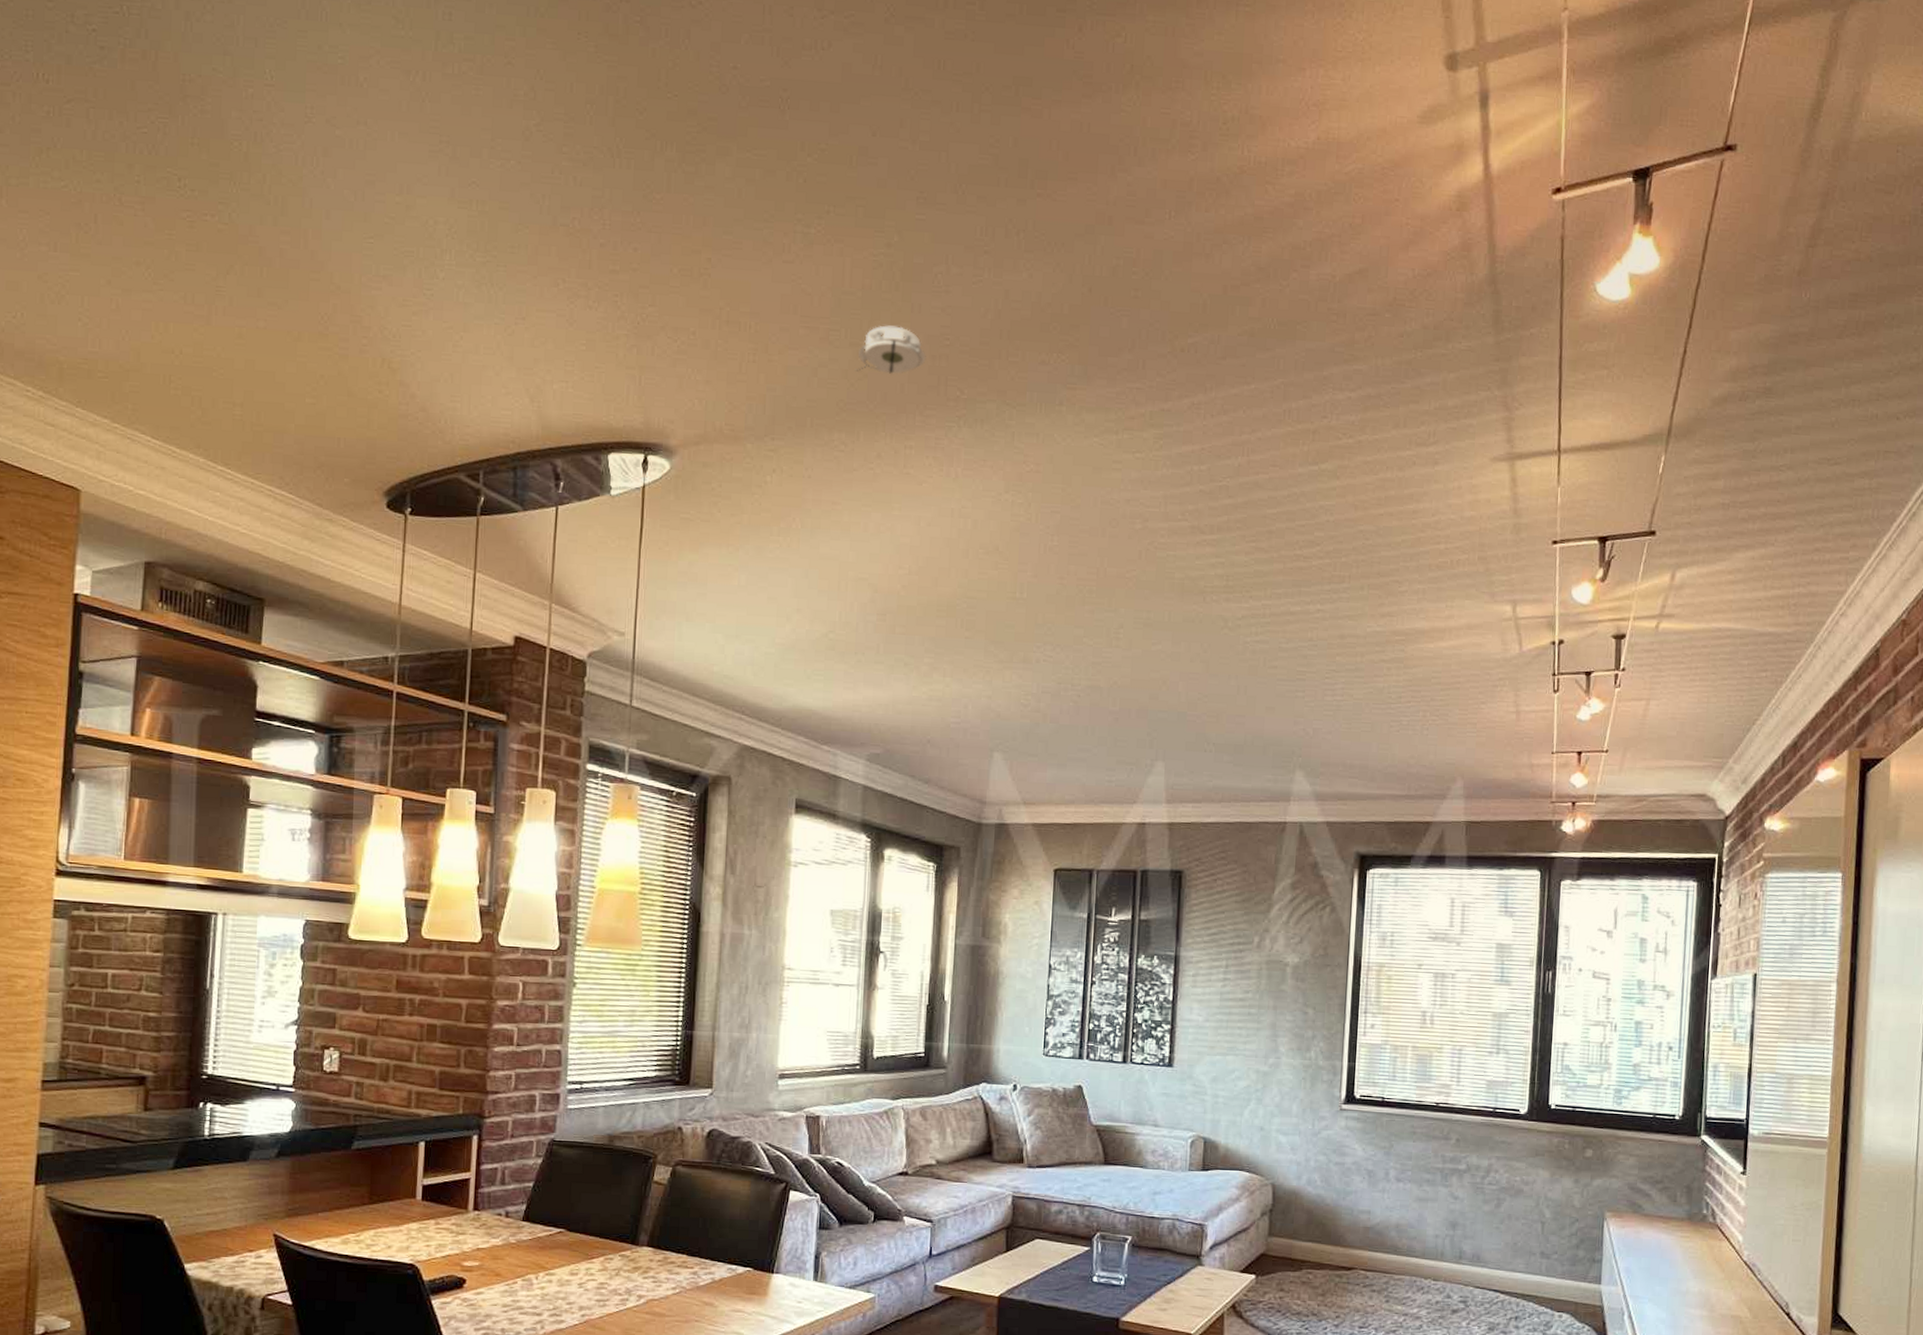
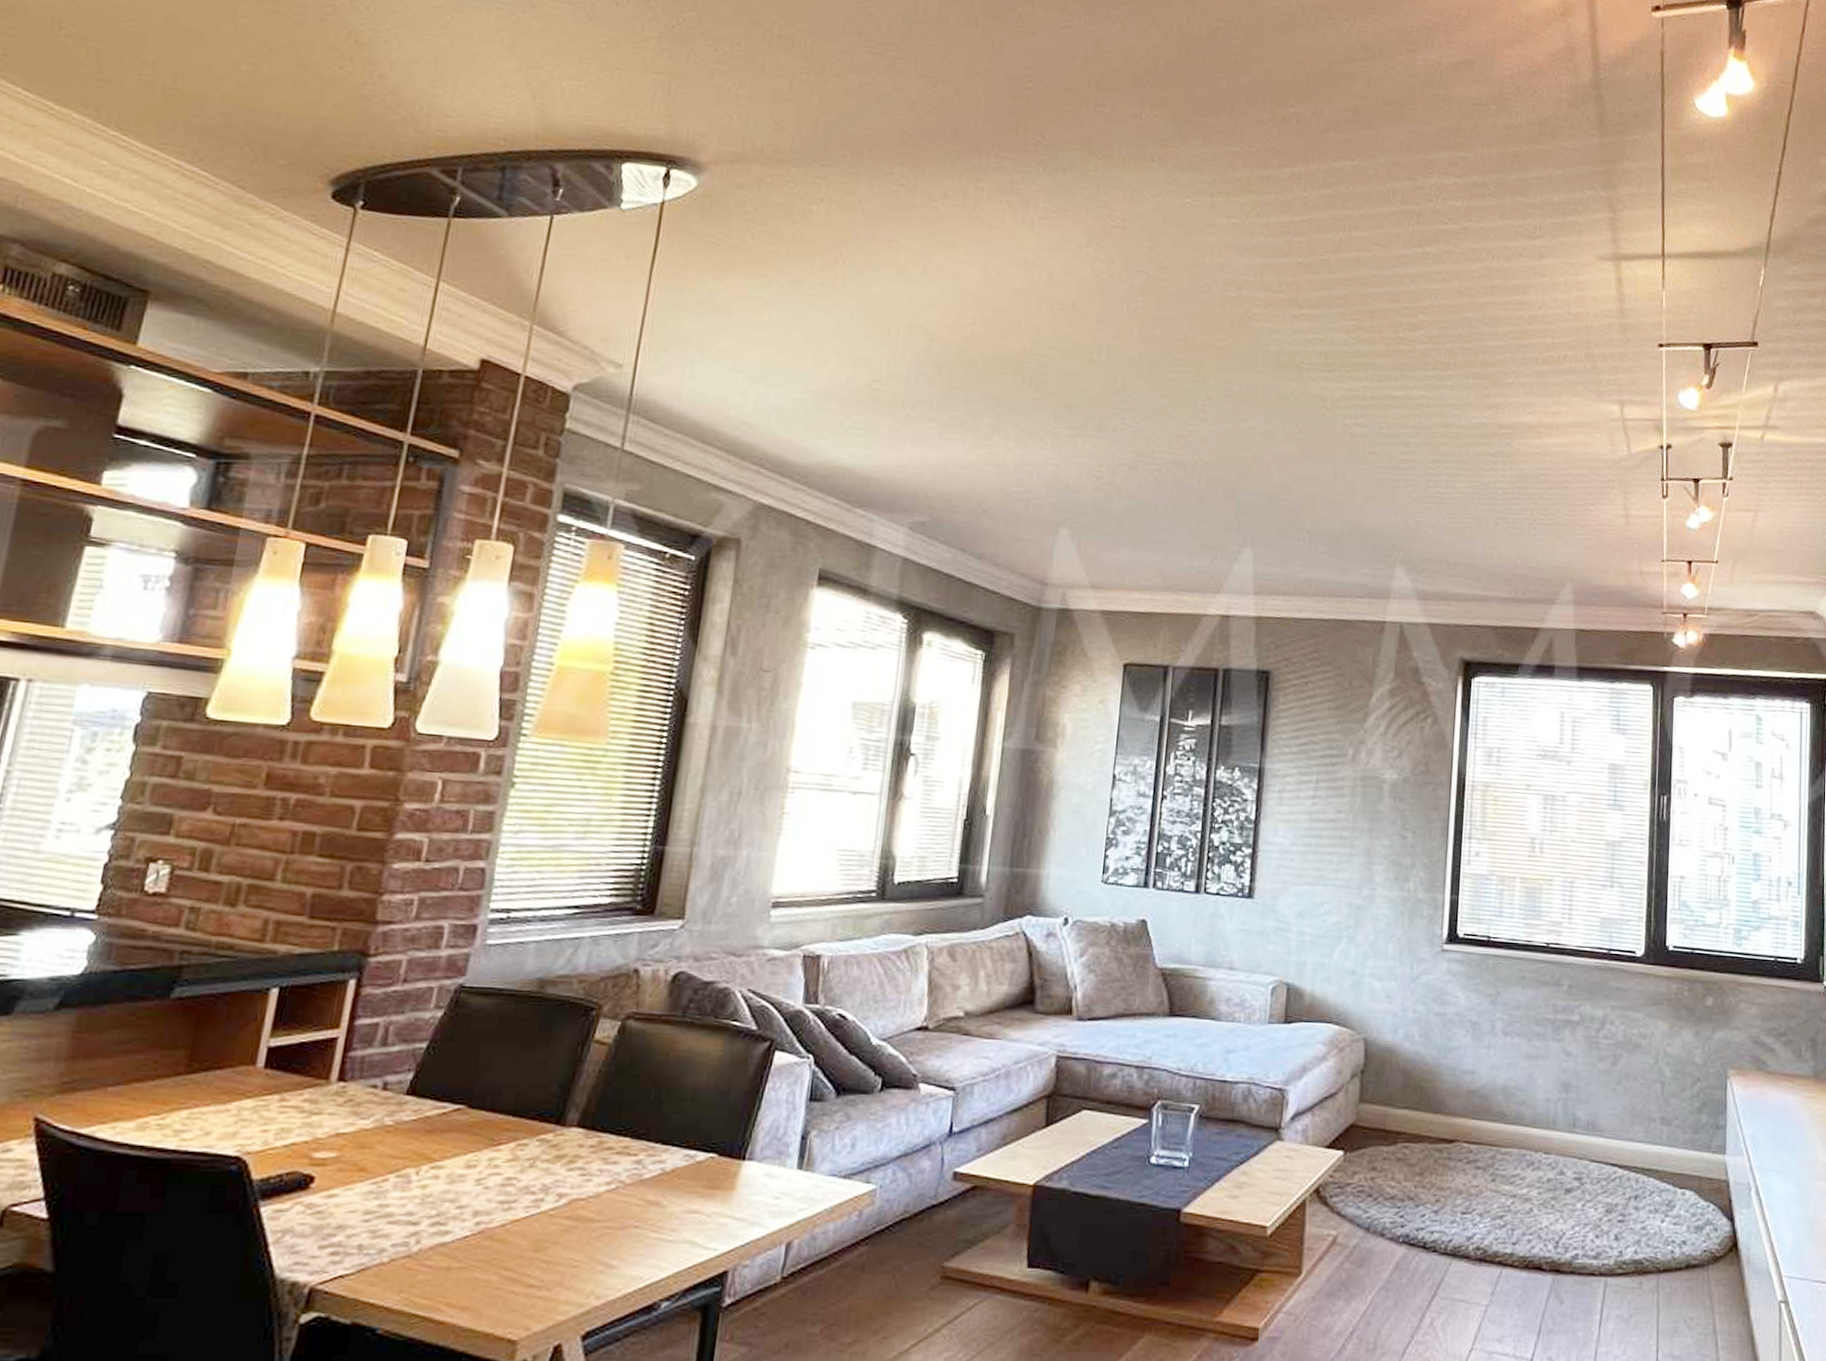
smoke detector: present [854,325,926,374] -> none [923,59,1006,112]

